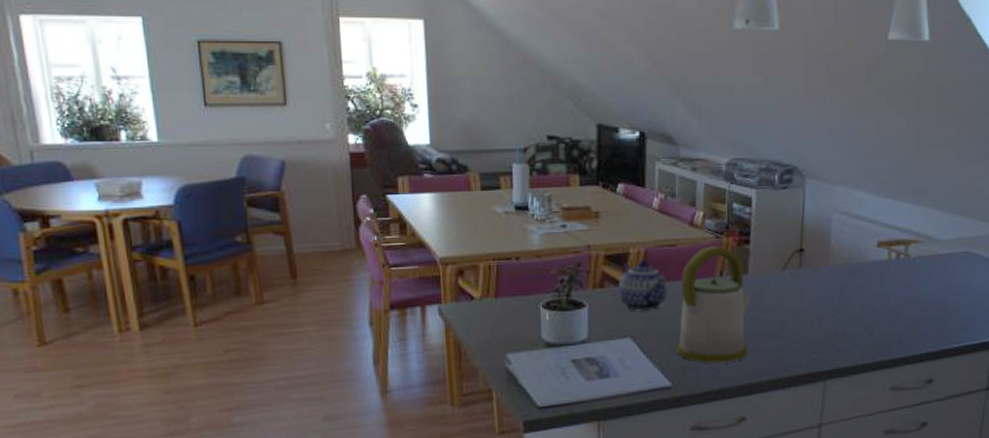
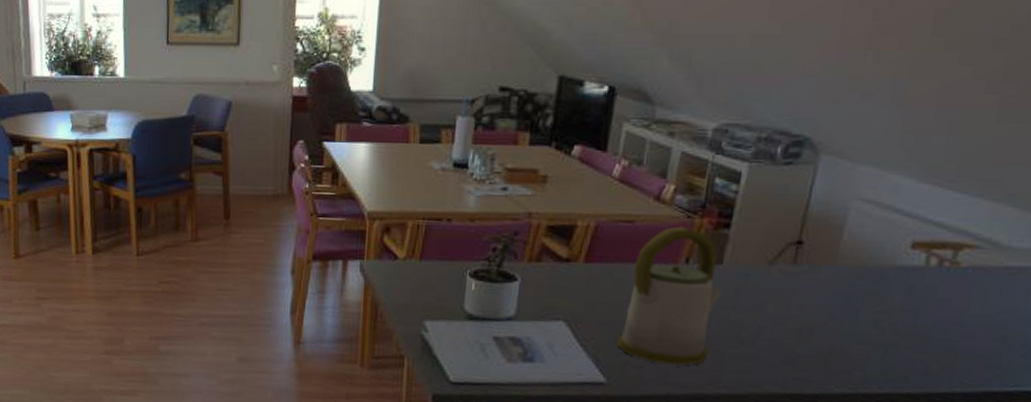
teapot: present [618,259,668,312] -> none [557,234,618,294]

